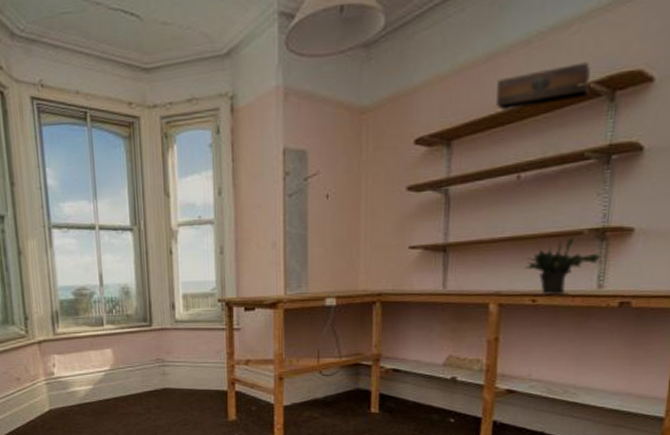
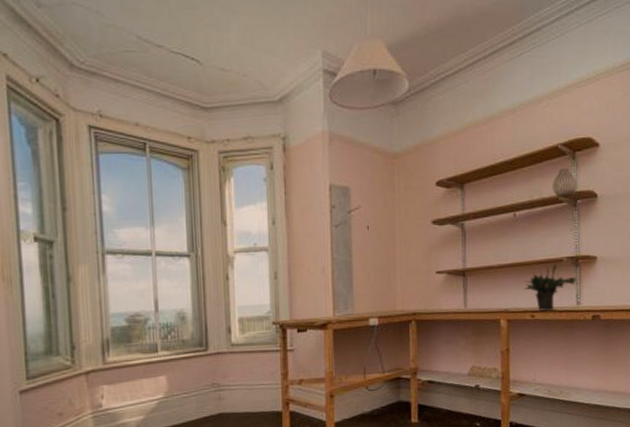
decorative box: present [496,62,590,110] -> none [494,129,559,162]
vase: none [575,113,616,152] -> present [552,168,578,197]

